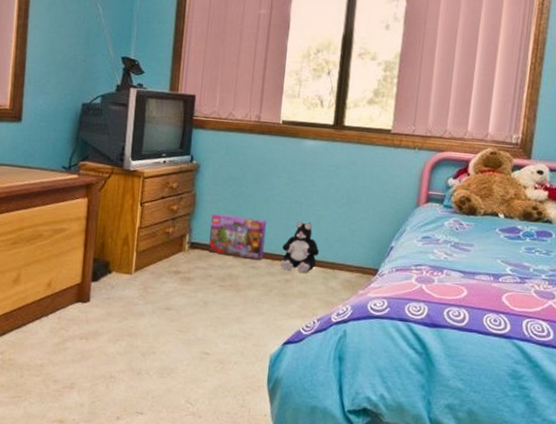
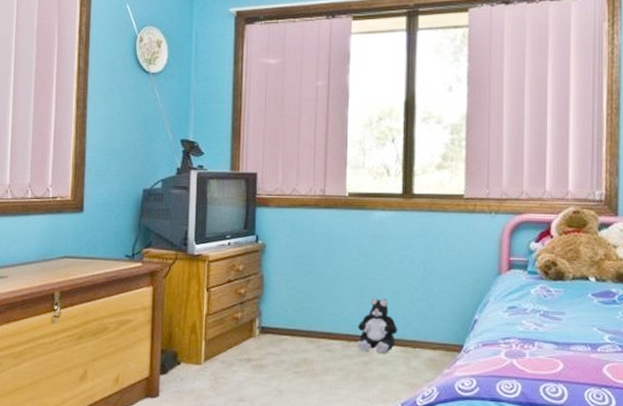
box: present [208,213,267,261] -> none [280,294,340,343]

